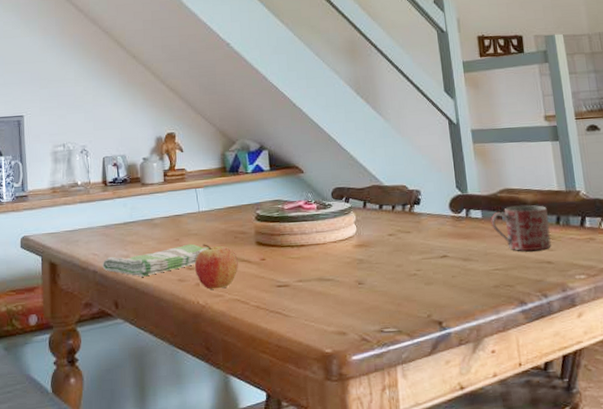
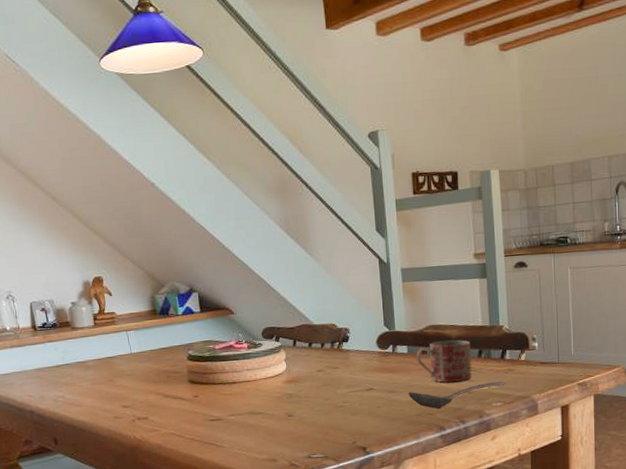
dish towel: present [102,243,221,277] -> none [38,383,154,416]
fruit: present [194,244,238,290] -> none [129,383,172,425]
stirrer: none [484,252,588,281] -> present [408,381,506,409]

